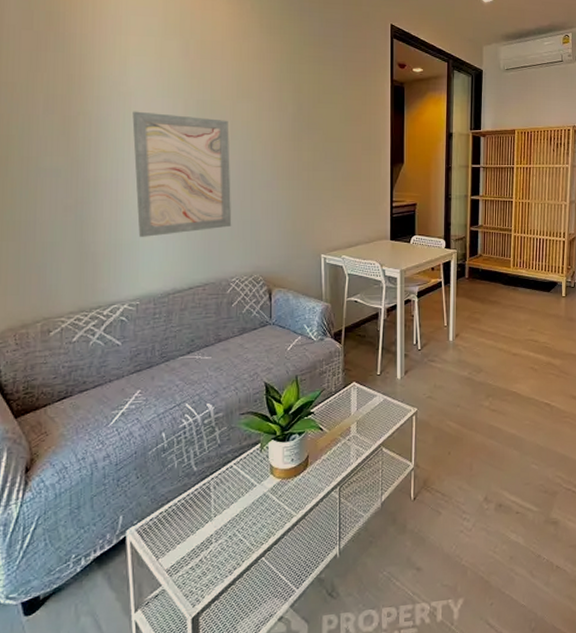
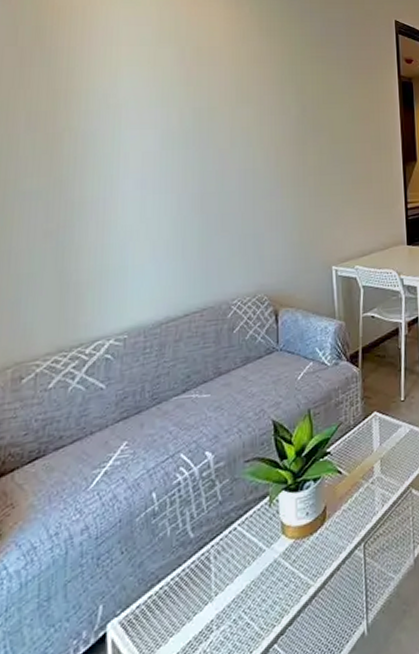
wall art: present [132,111,232,237] -> none [122,123,232,261]

